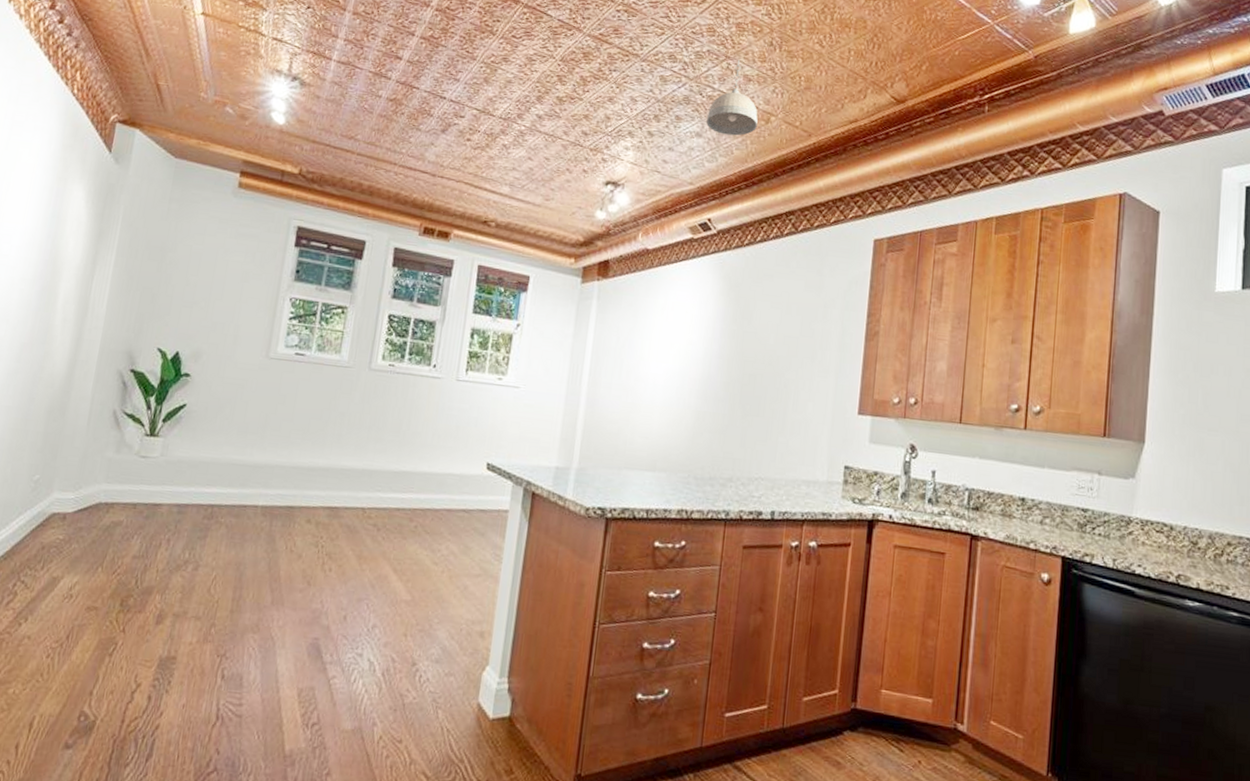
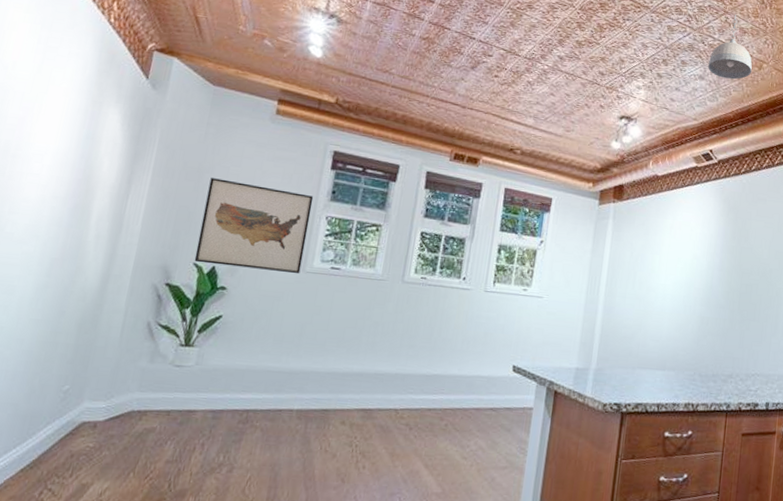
wall art: none [158,257,277,361] -> present [194,178,314,274]

